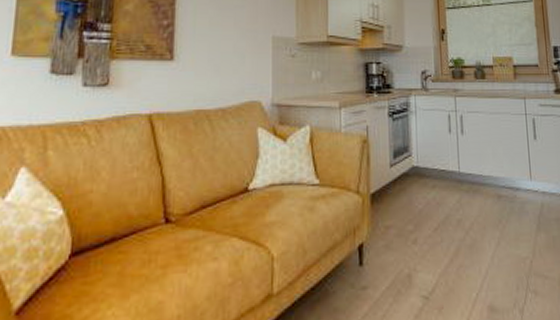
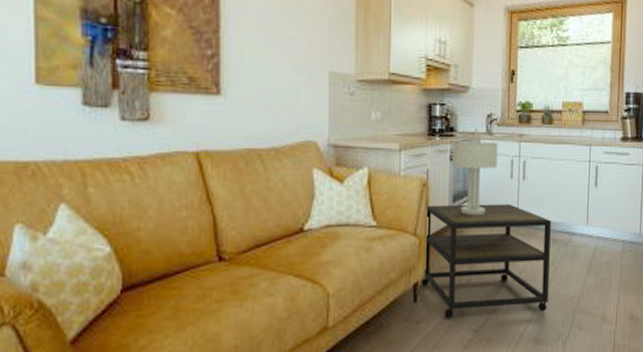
side table: none [366,159,499,284] -> present [421,203,551,319]
table lamp: none [390,84,435,171] -> present [452,128,498,215]

